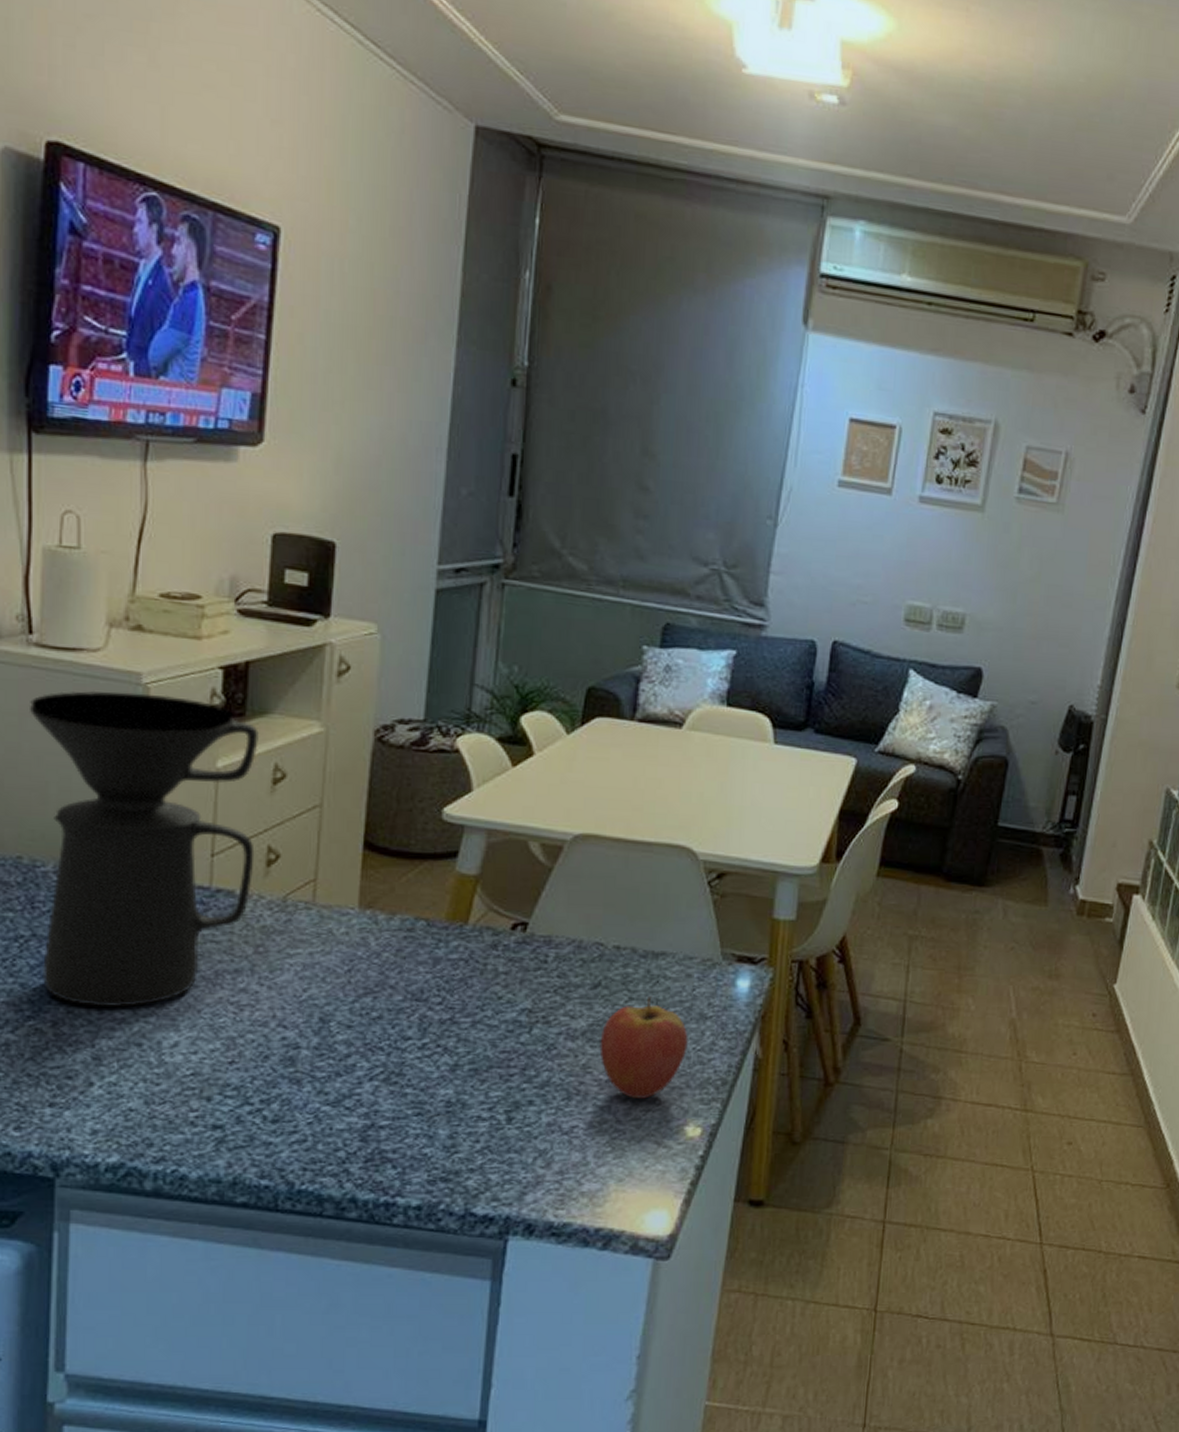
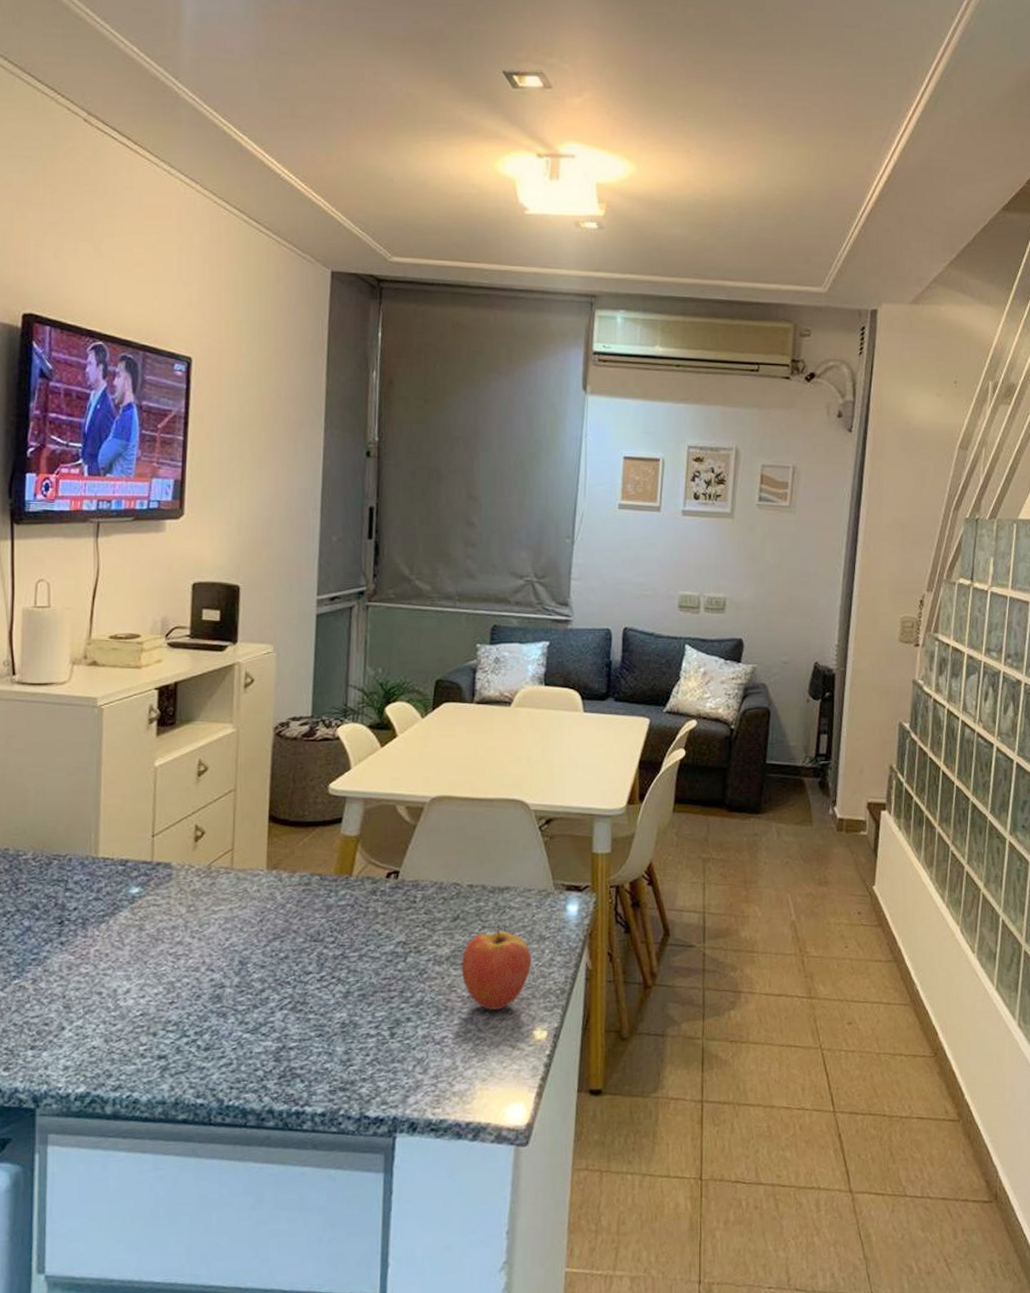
coffee maker: present [30,690,260,1008] -> none [14,713,187,965]

